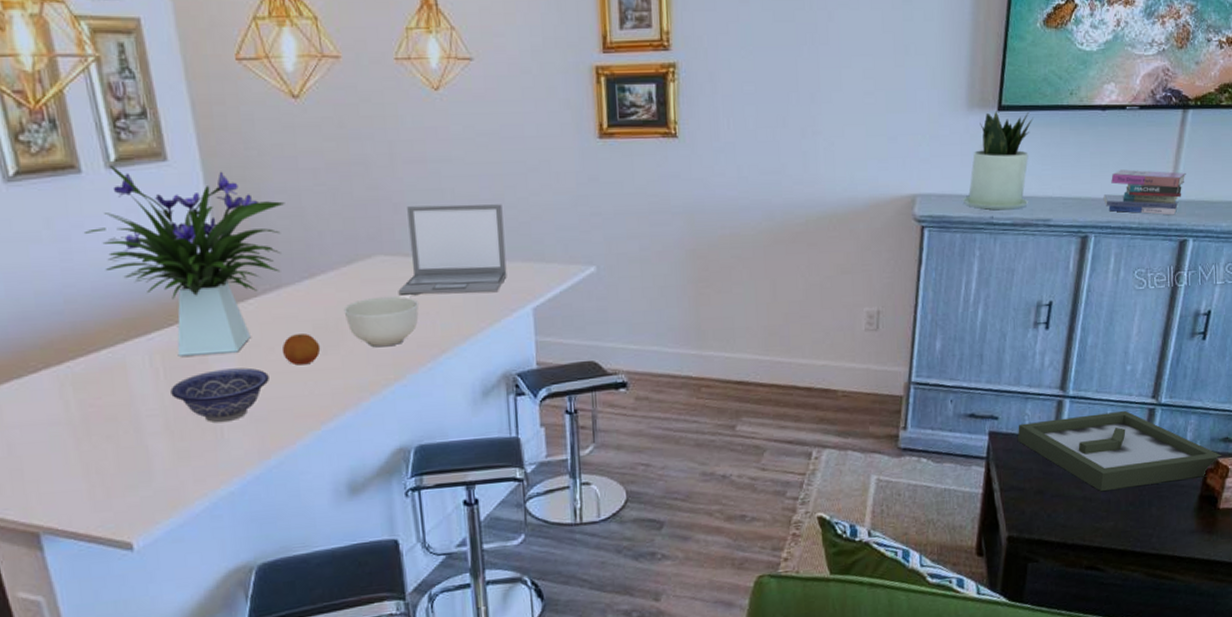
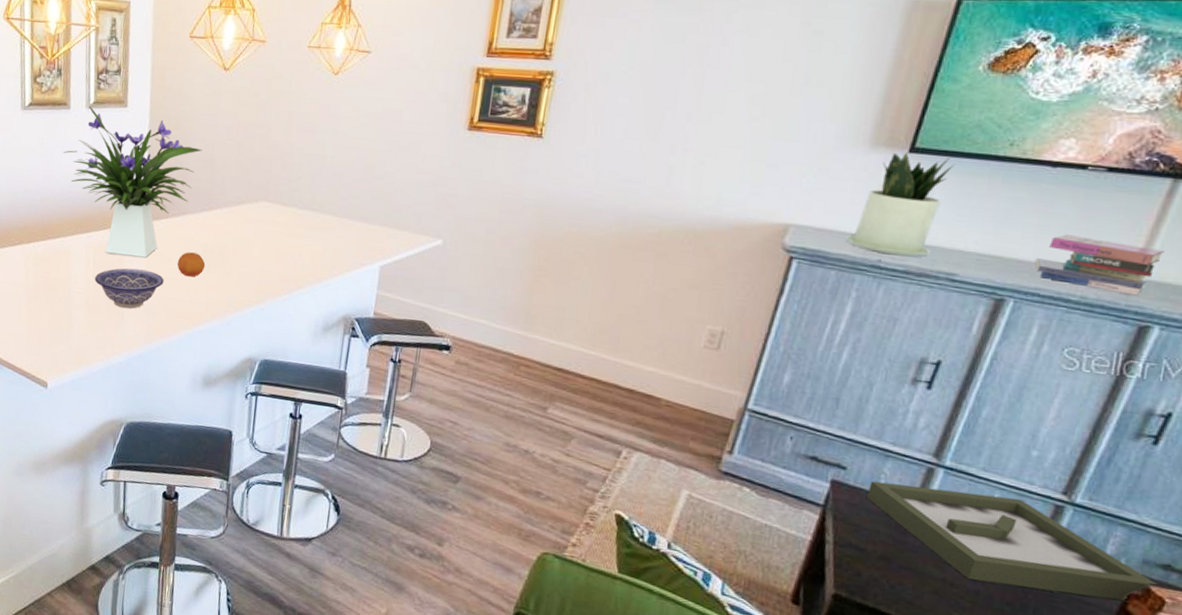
bowl: present [343,296,420,348] -> none [228,234,288,276]
laptop: present [398,204,507,295] -> none [272,166,371,248]

